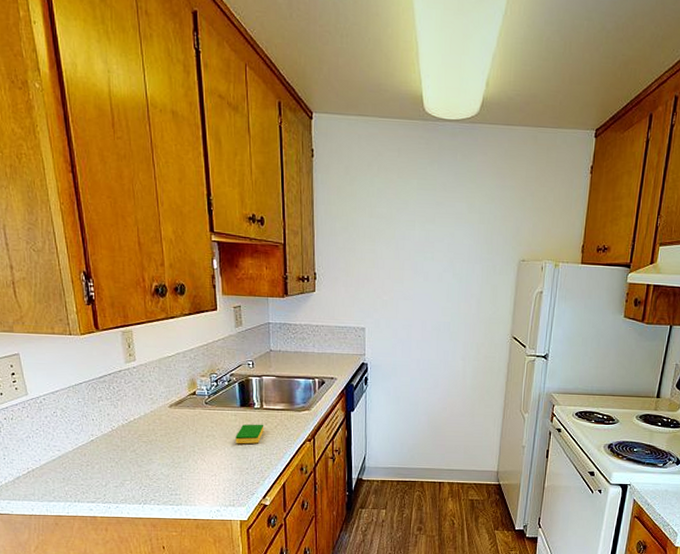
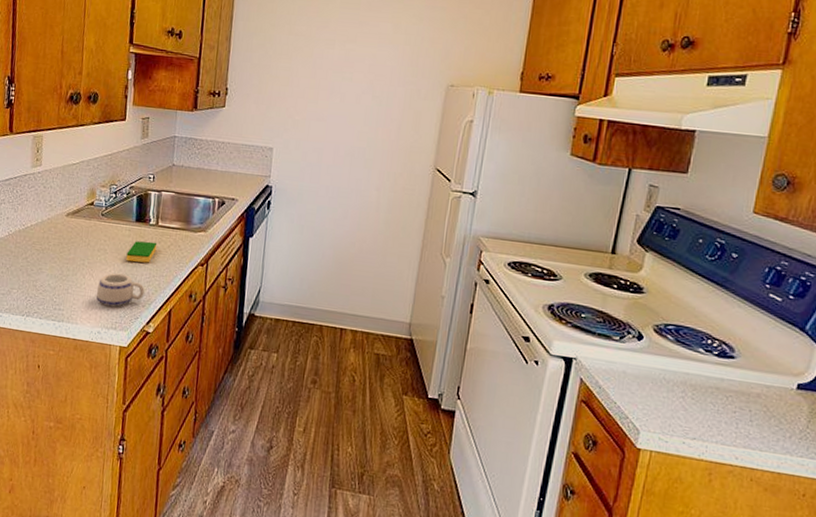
mug: none [210,455,257,486] -> present [96,273,145,307]

